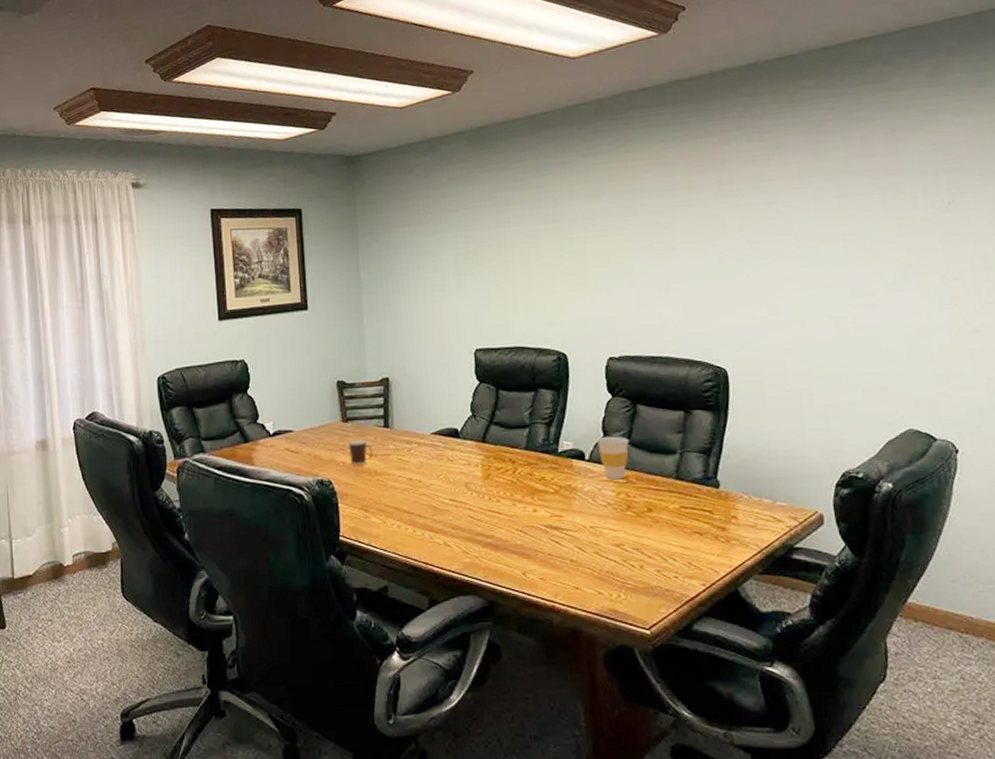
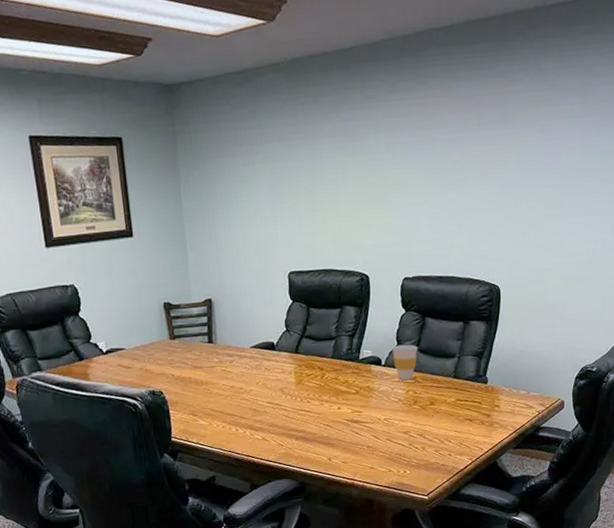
mug: present [349,439,372,466] -> none [177,354,199,377]

